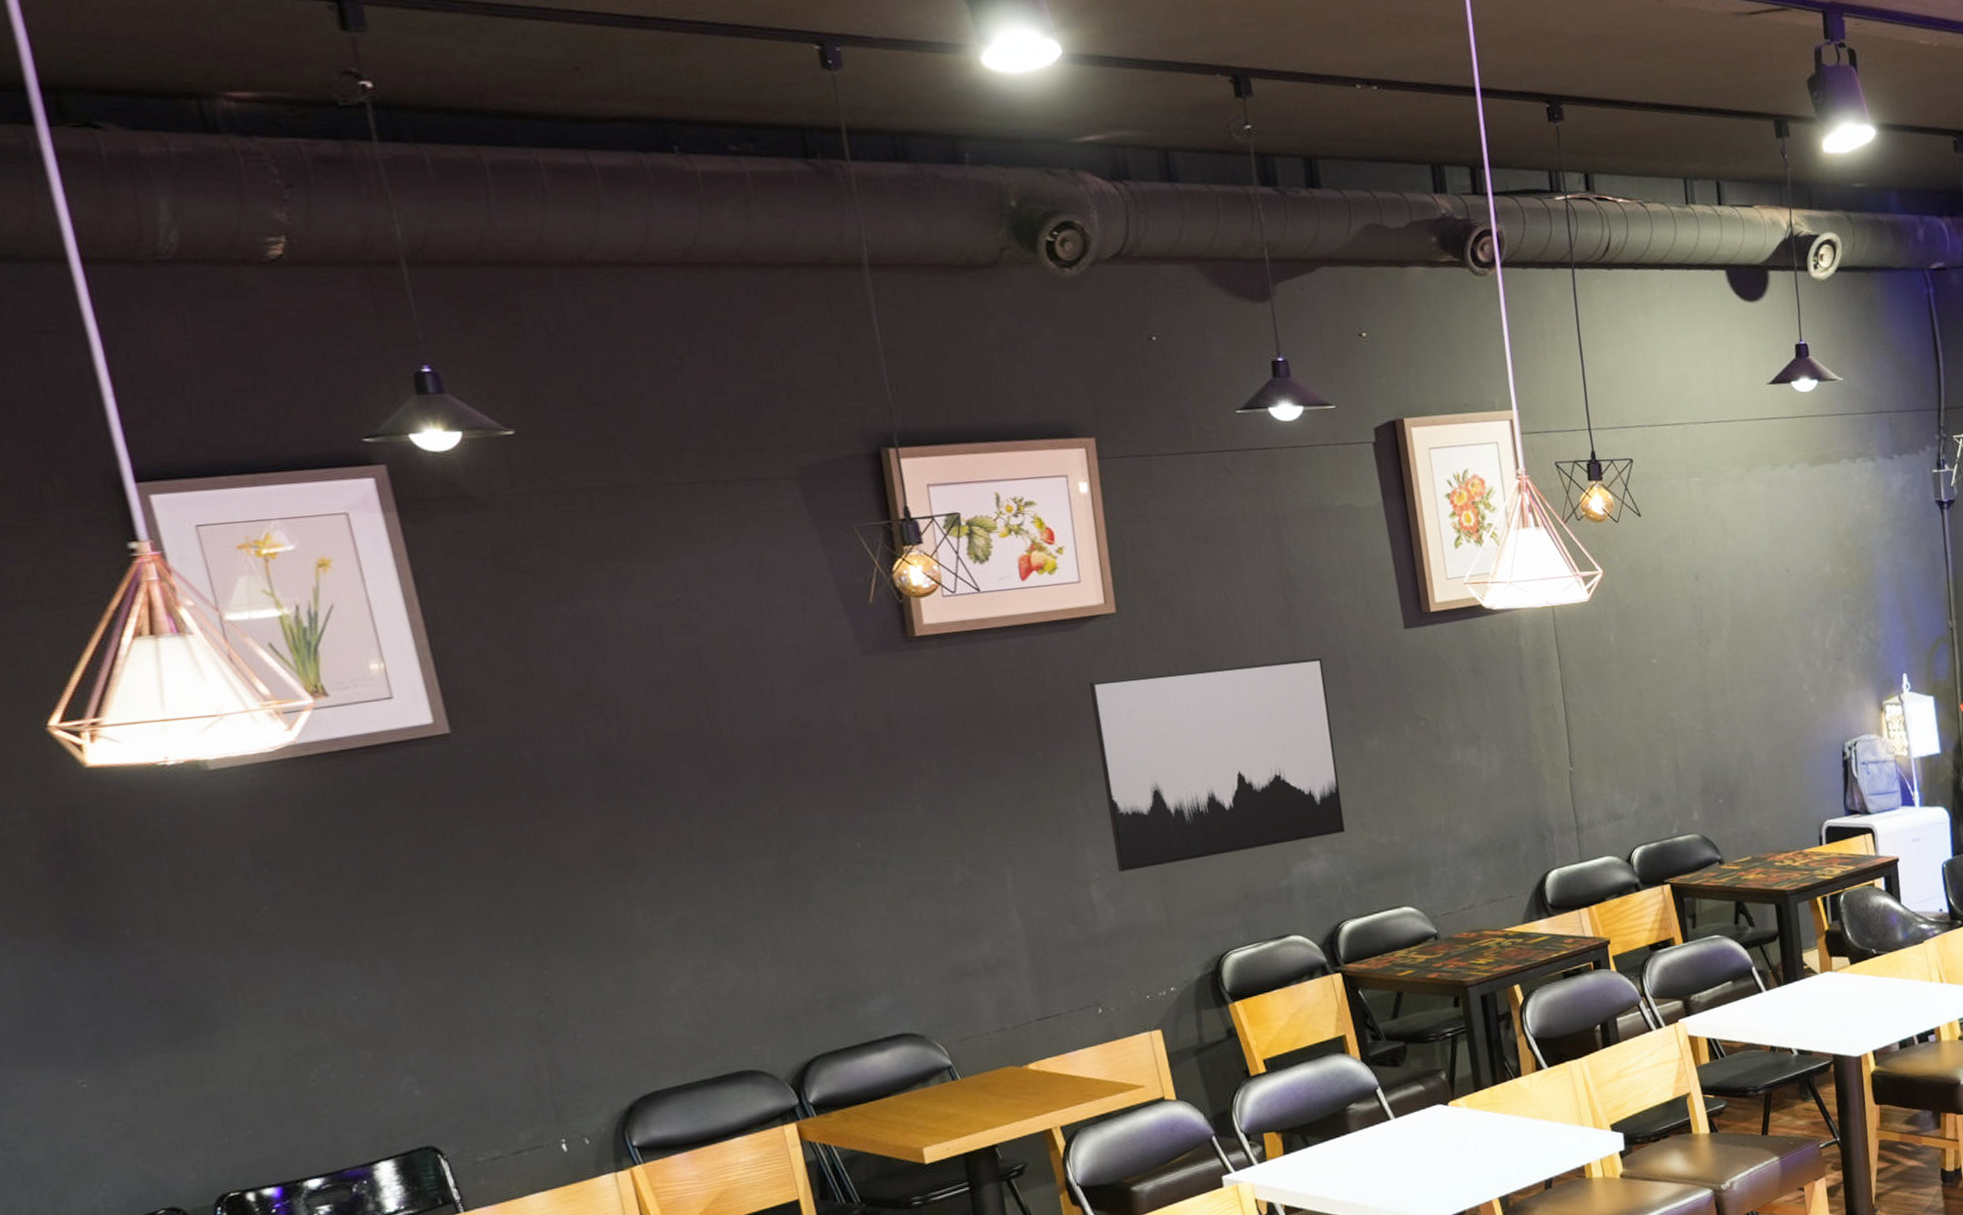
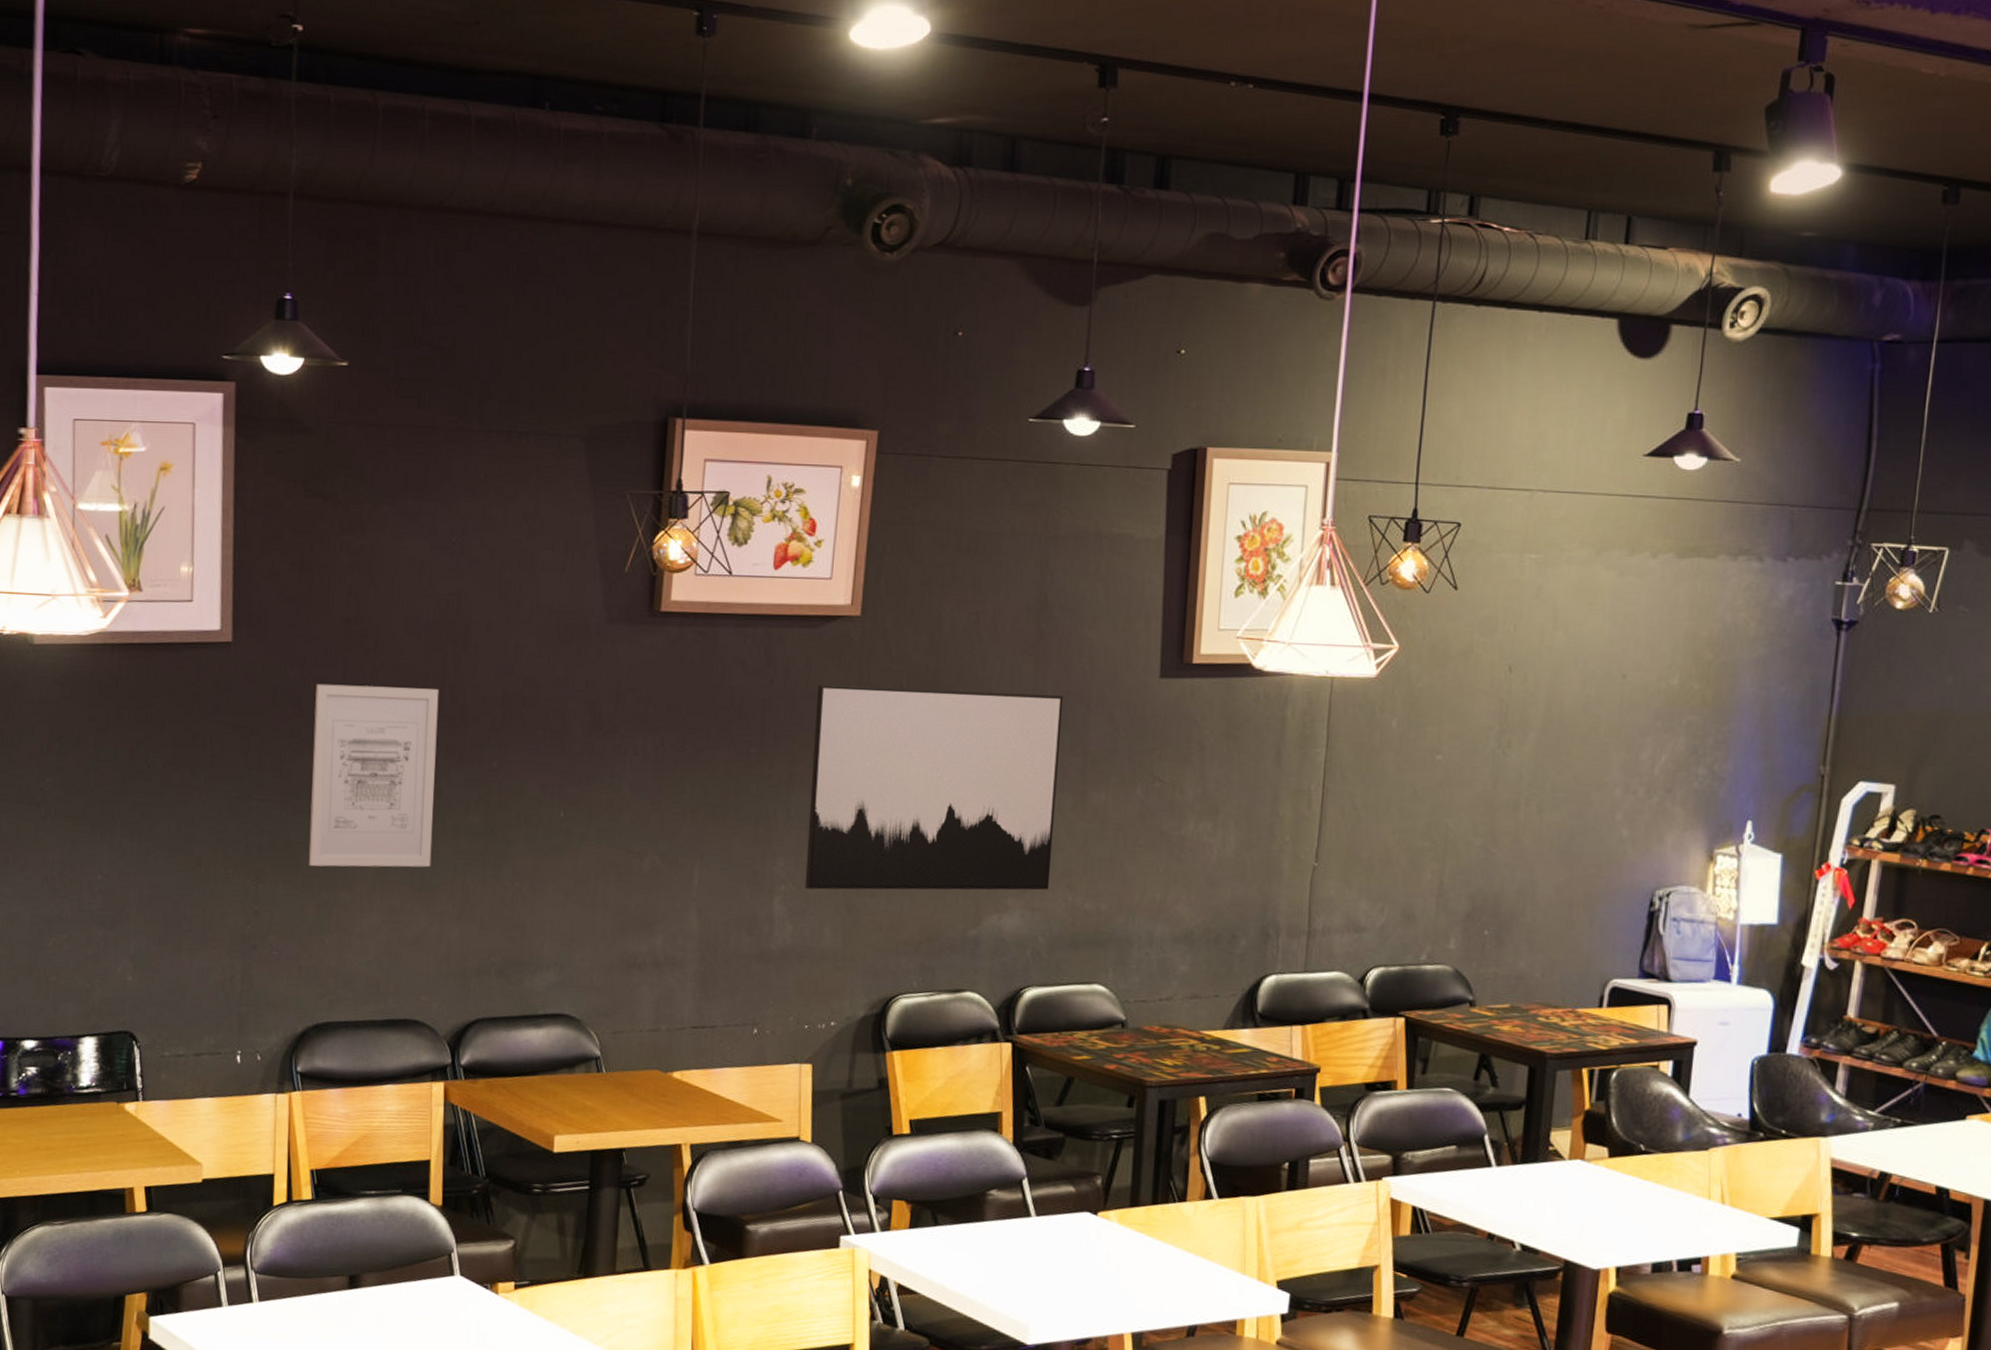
wall art: none [559,746,731,943] -> present [308,683,440,868]

